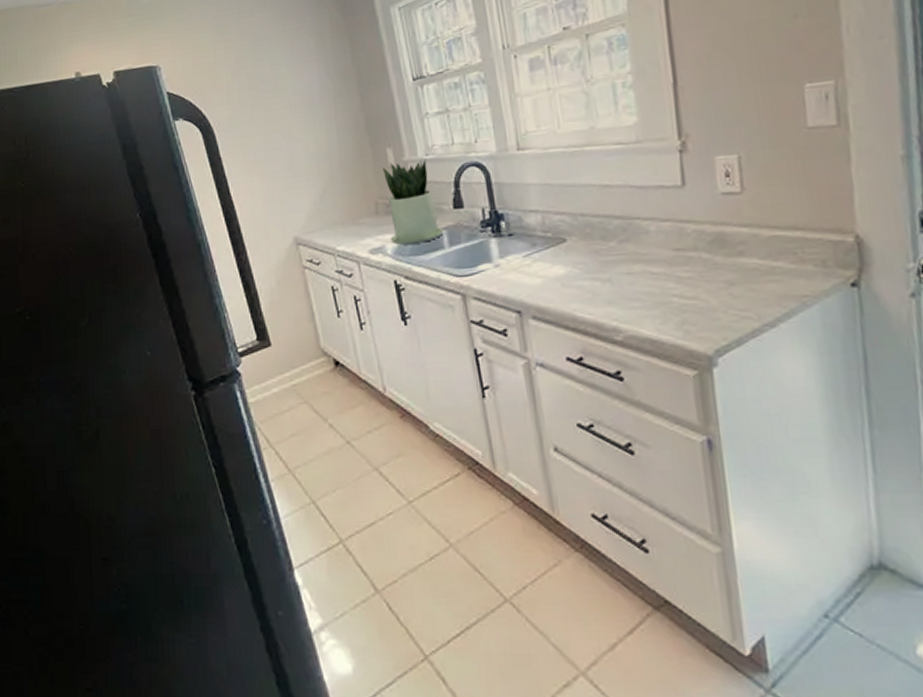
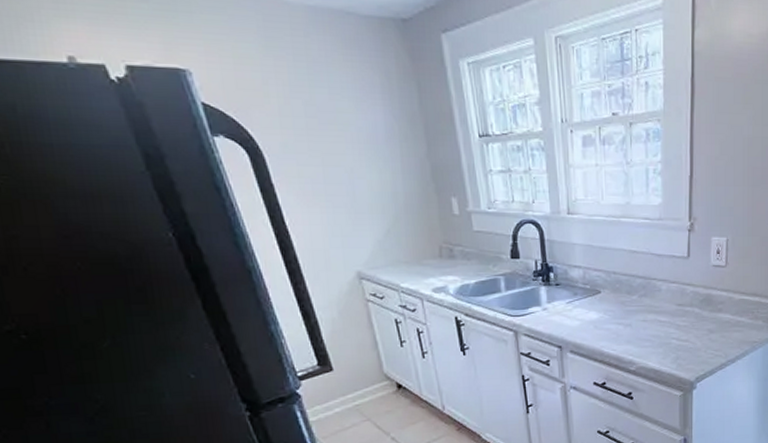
planter: present [383,160,444,245] -> none [448,211,502,286]

